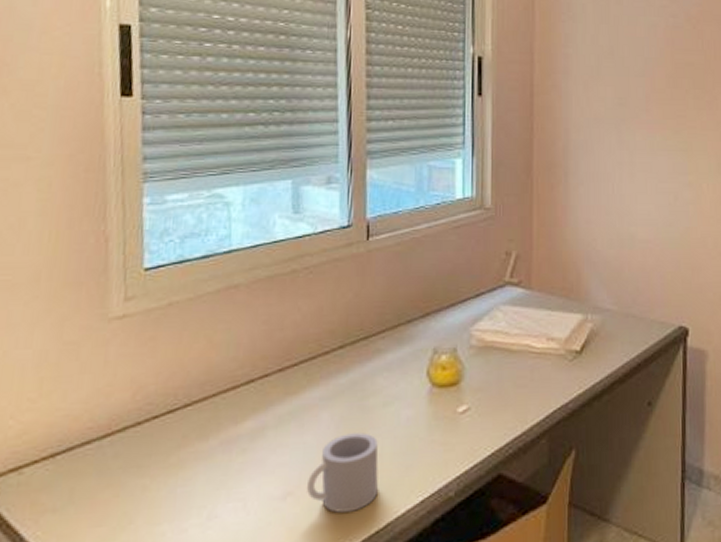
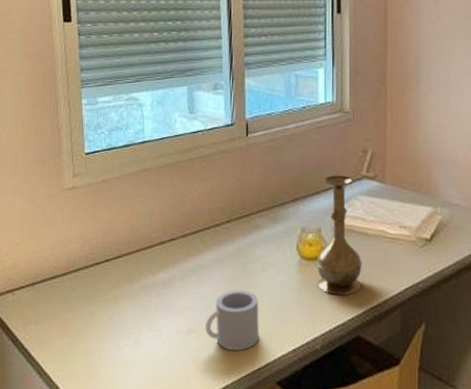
vase: none [451,282,505,427] -> present [316,175,362,295]

